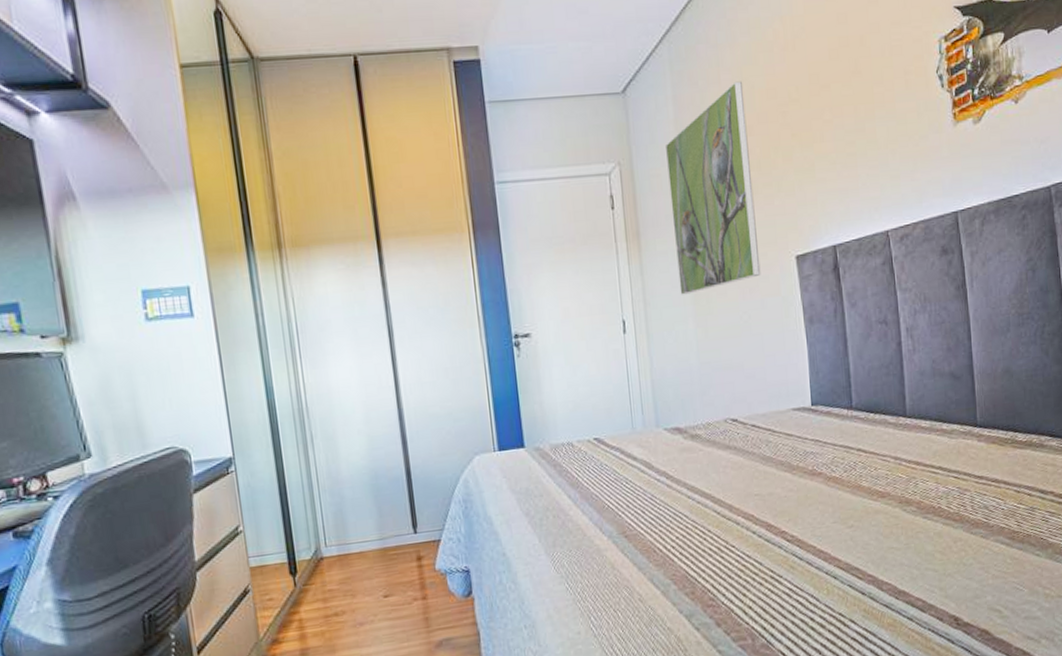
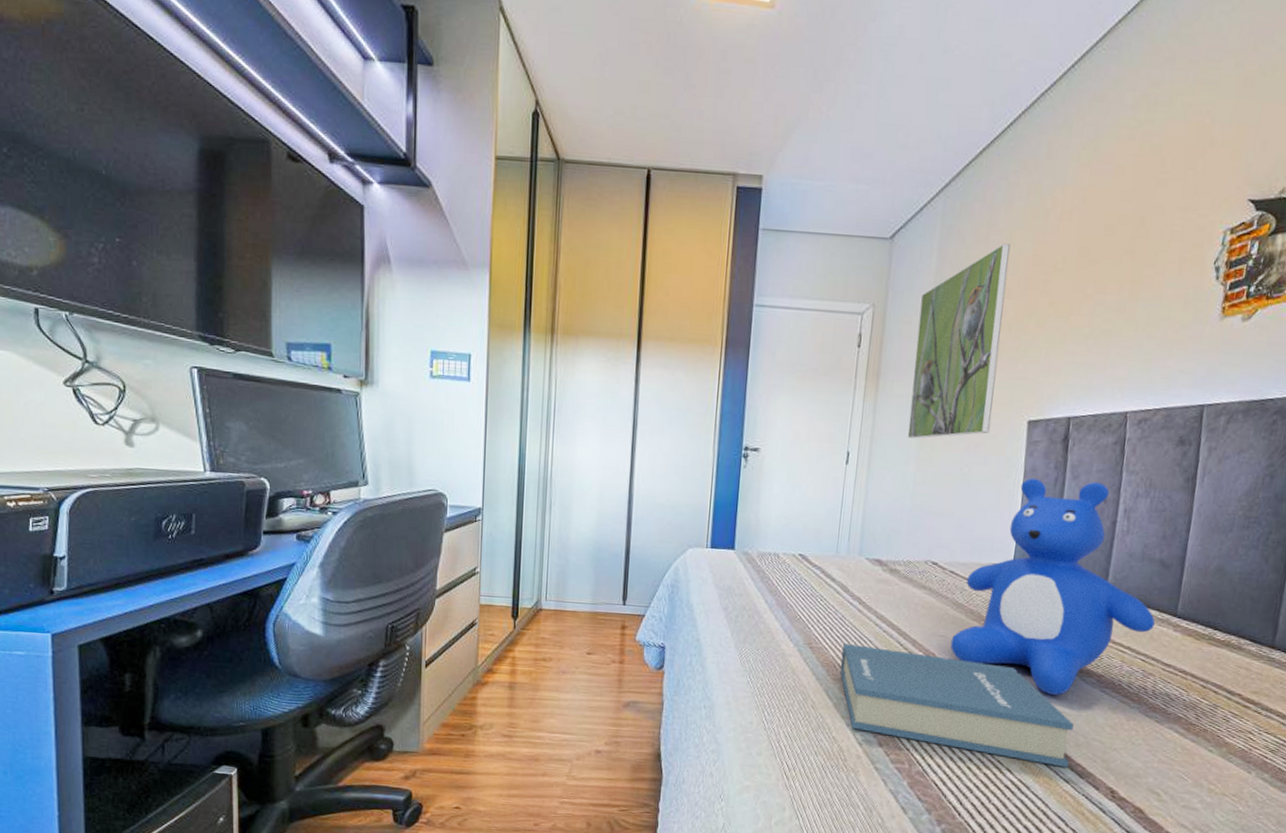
hardback book: none [658,512,909,615] -> present [840,644,1074,768]
teddy bear: none [767,306,959,533] -> present [950,478,1155,695]

